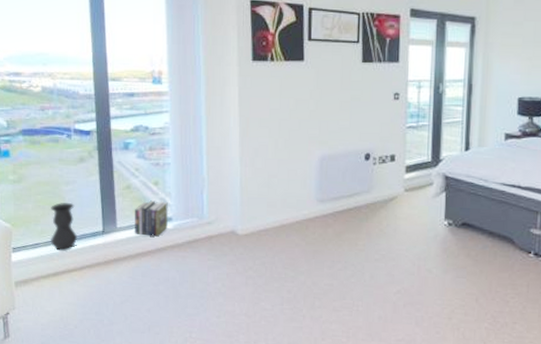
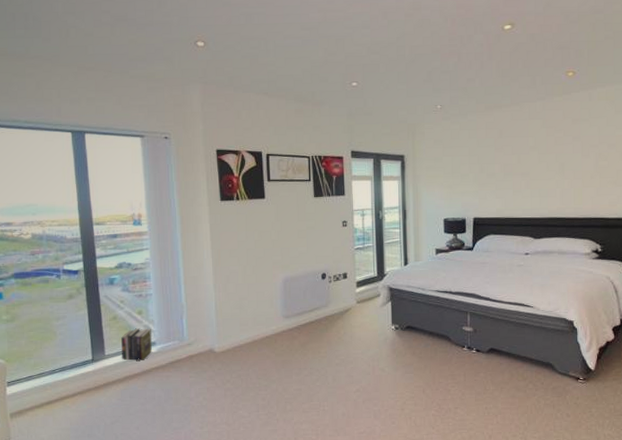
vase: present [50,202,78,252] -> none [43,335,69,382]

